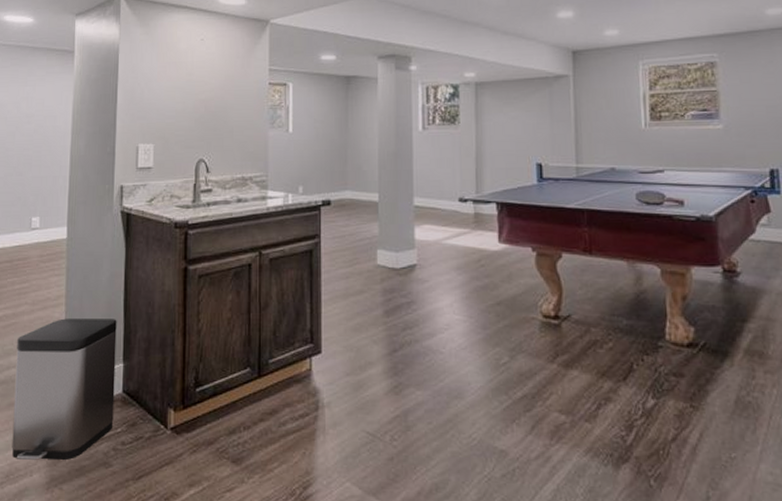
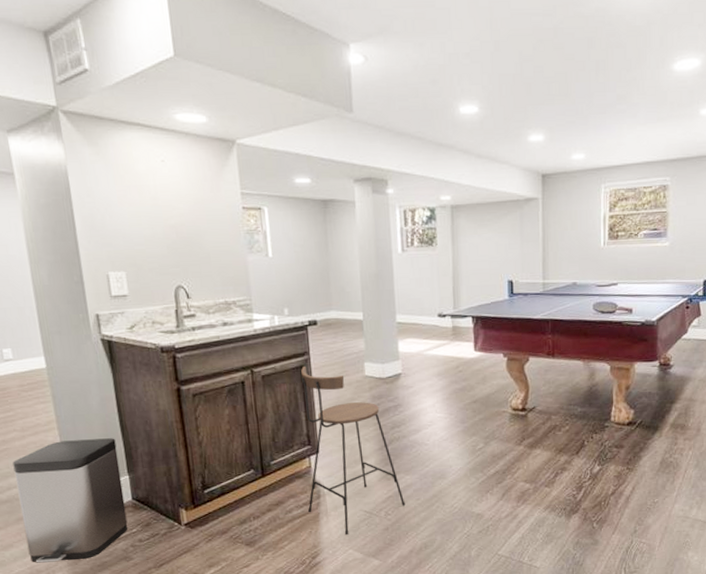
bar stool: none [304,251,415,462] -> present [301,367,406,535]

